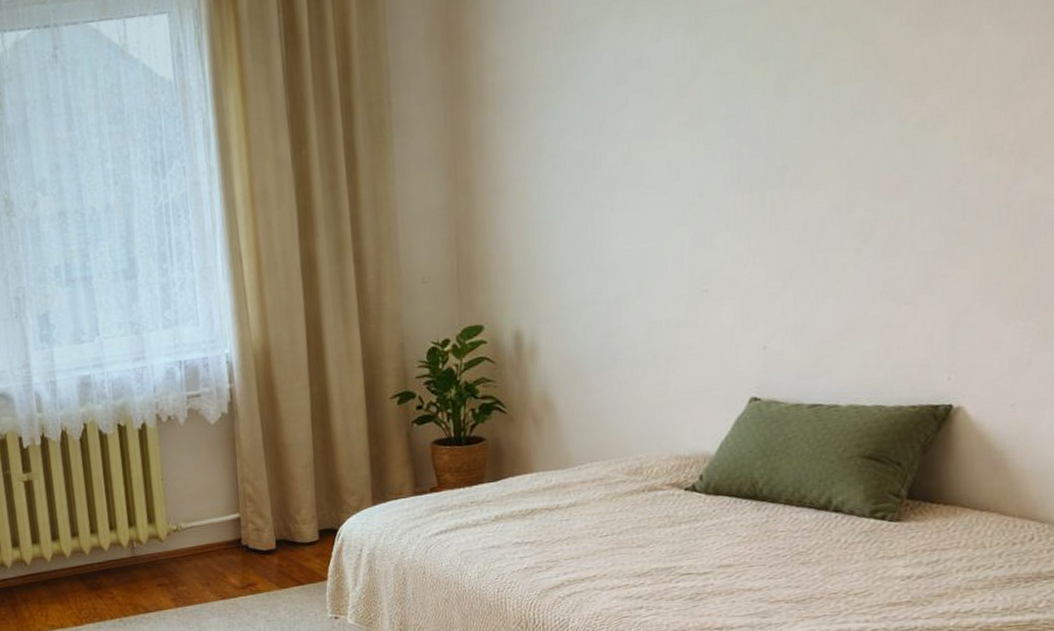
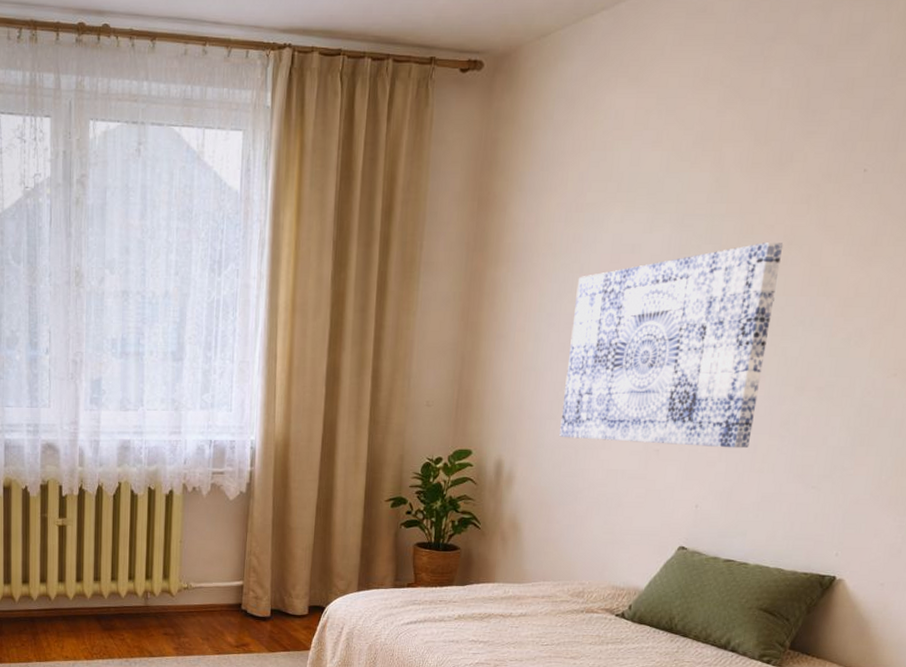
wall art: none [580,25,825,293] -> present [559,243,784,449]

